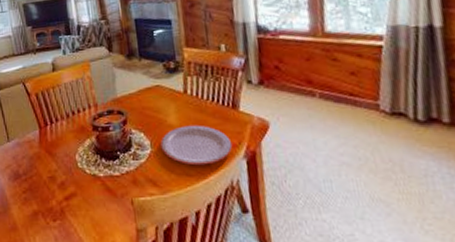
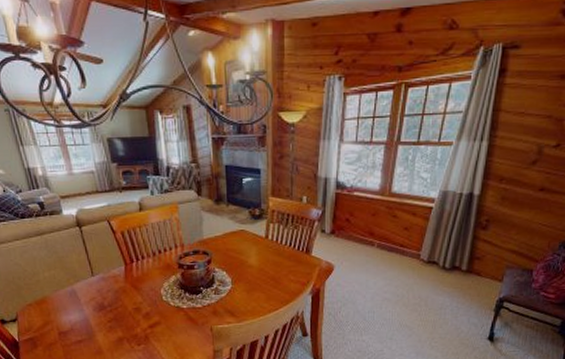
plate: present [160,125,233,166] -> none [240,266,302,300]

